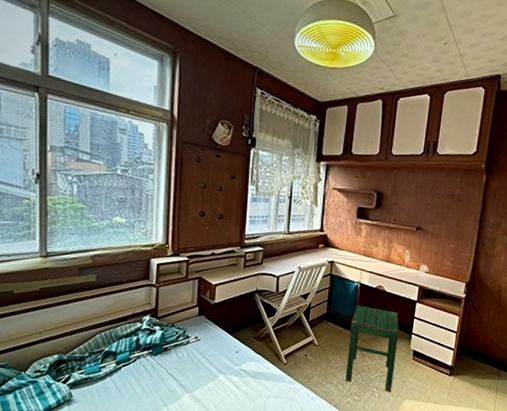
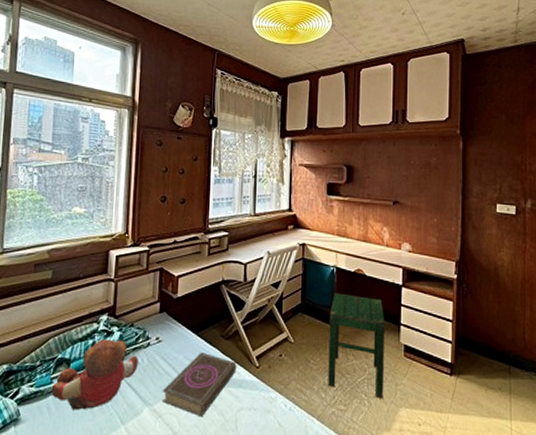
teddy bear: none [100,336,179,394] -> present [51,339,138,410]
book: none [200,350,267,403] -> present [161,352,237,417]

